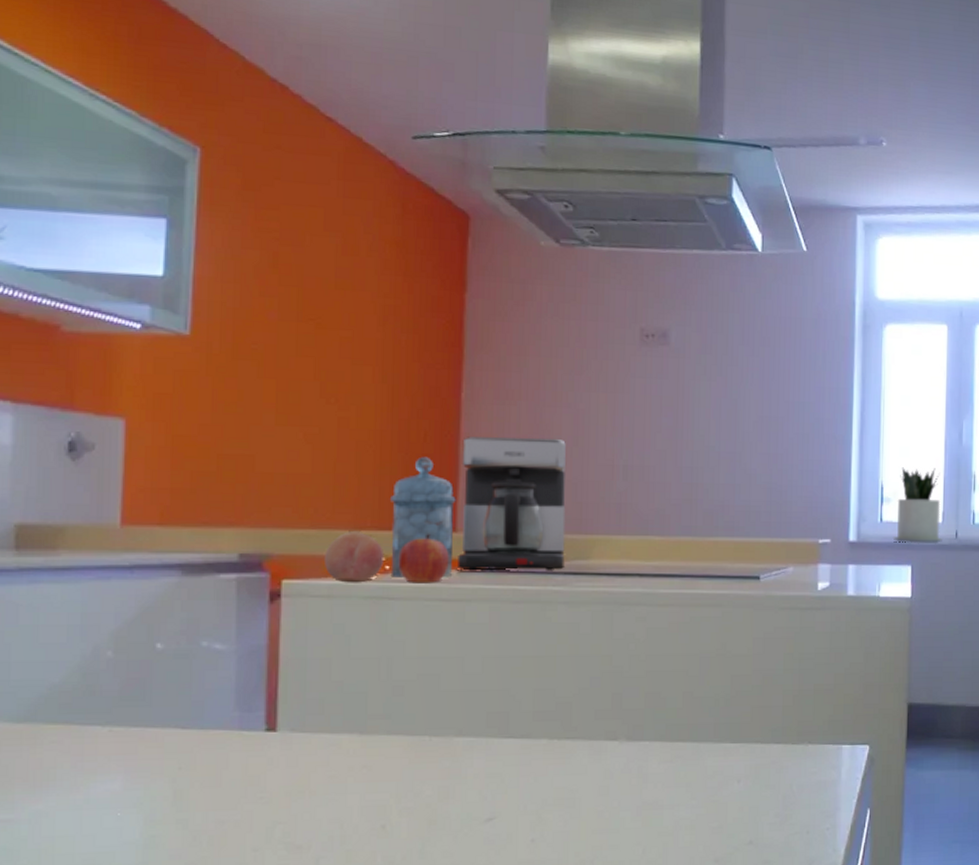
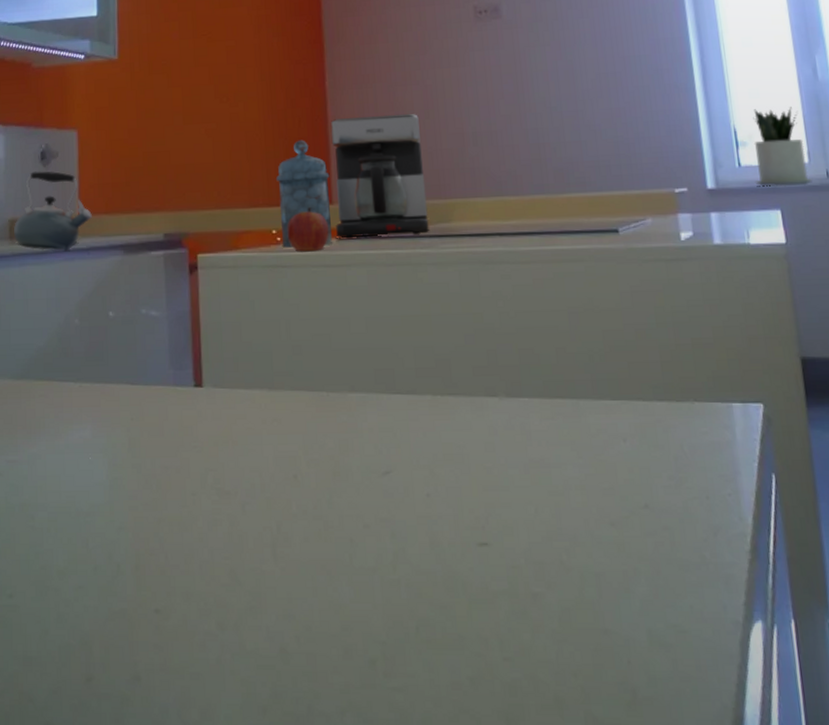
kettle: none [22,466,140,567] -> present [14,171,92,251]
fruit: present [323,530,385,583] -> none [228,208,276,255]

